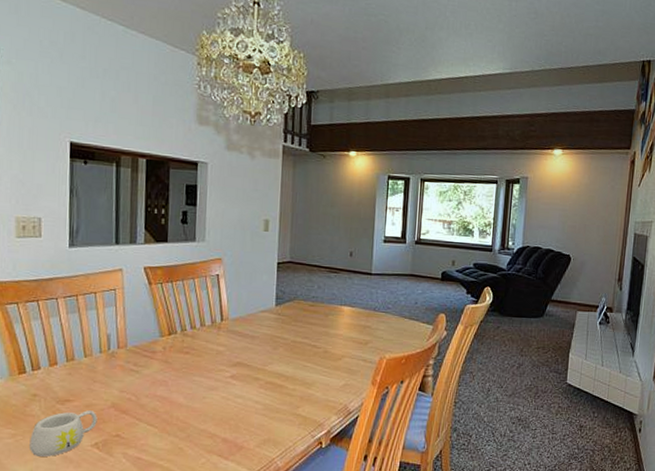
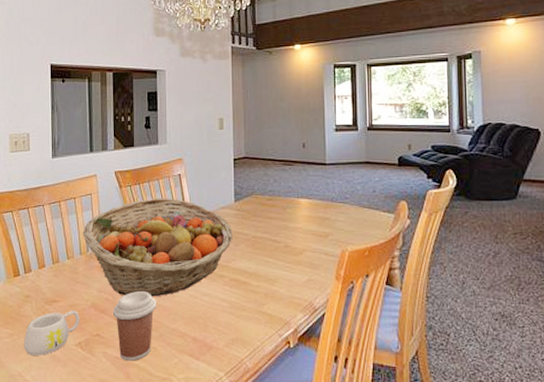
fruit basket: none [103,297,272,398] -> present [82,198,233,297]
coffee cup: none [135,392,185,461] -> present [112,291,156,361]

